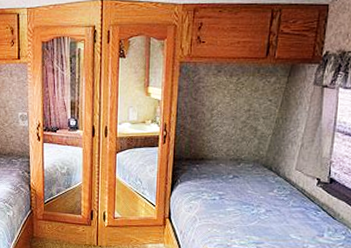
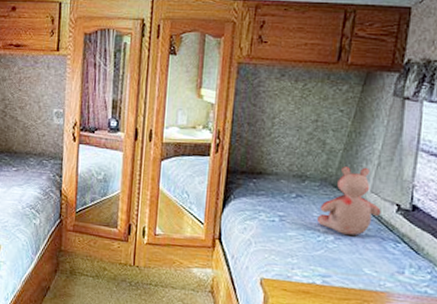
teddy bear: none [250,148,304,207] -> present [316,167,381,235]

